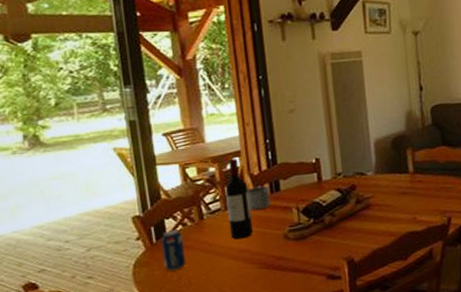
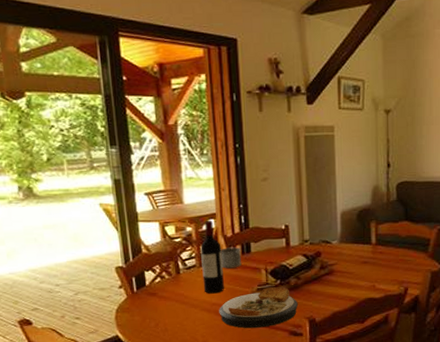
beverage can: present [161,229,186,271] -> none [141,280,163,318]
plate: none [248,225,334,276] -> present [219,286,298,329]

